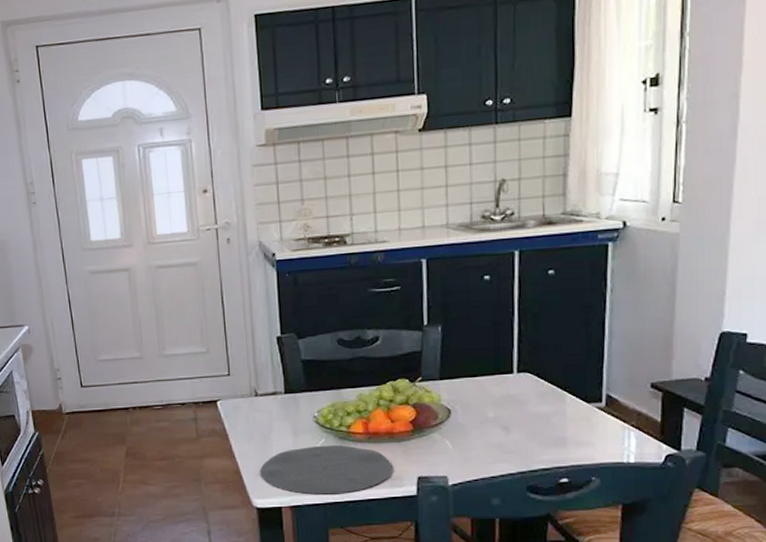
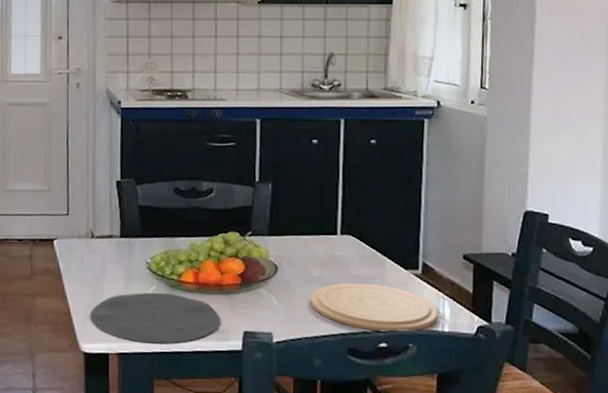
plate: none [486,420,624,467] -> present [310,283,439,332]

